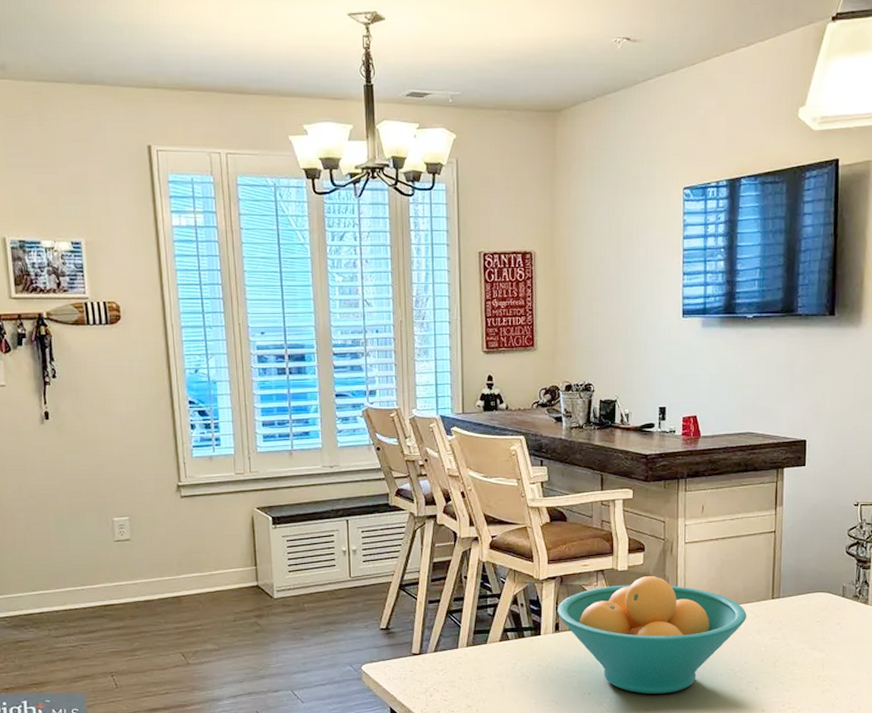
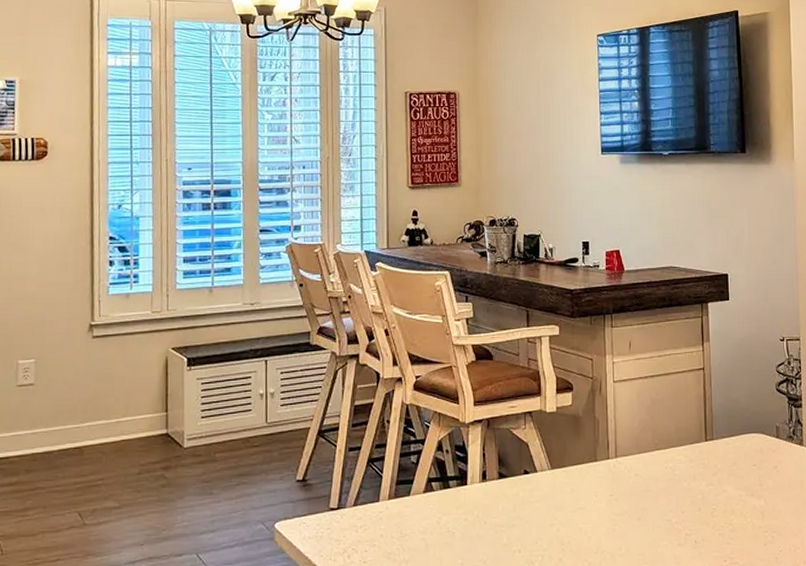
fruit bowl: present [557,576,747,694] -> none [484,418,681,551]

